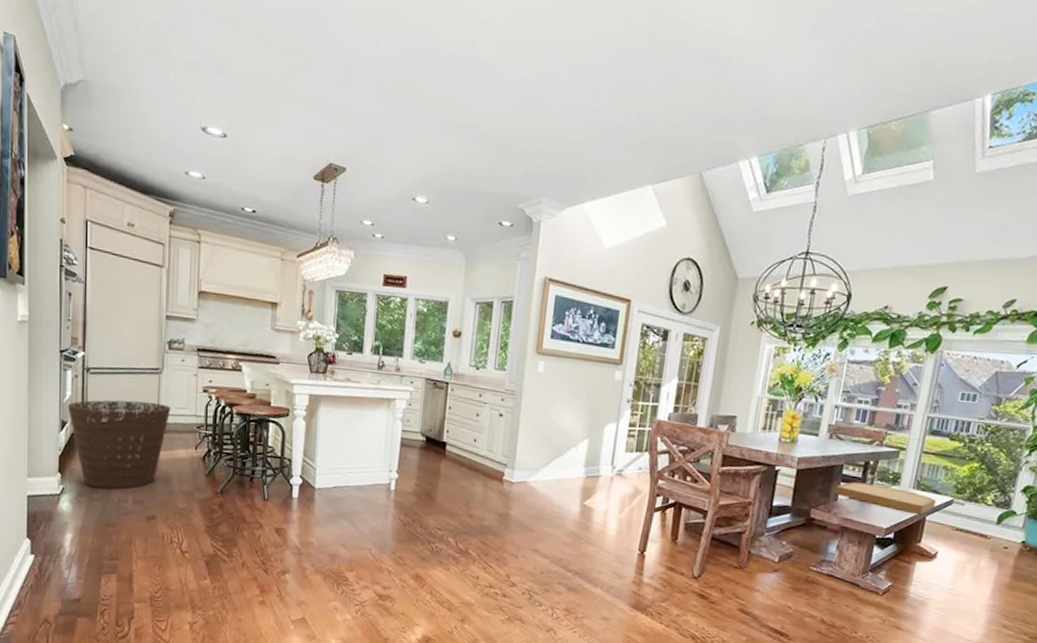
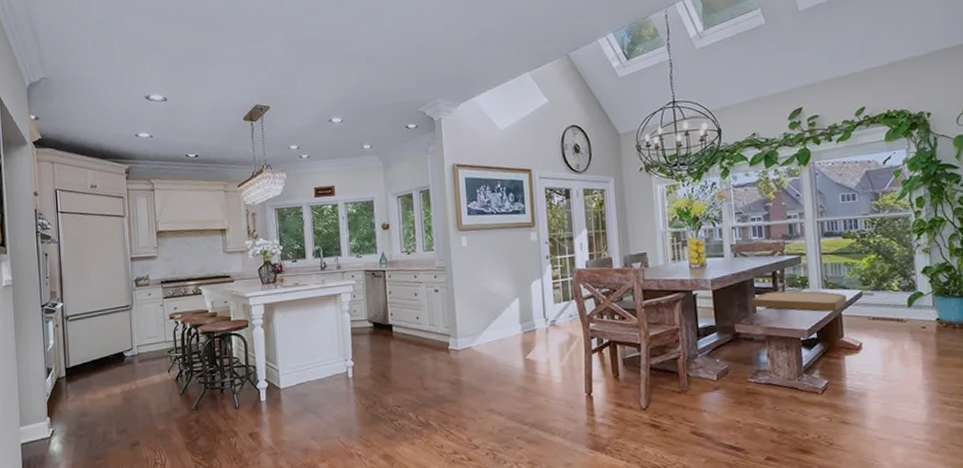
basket: present [67,400,171,490] -> none [51,336,143,426]

